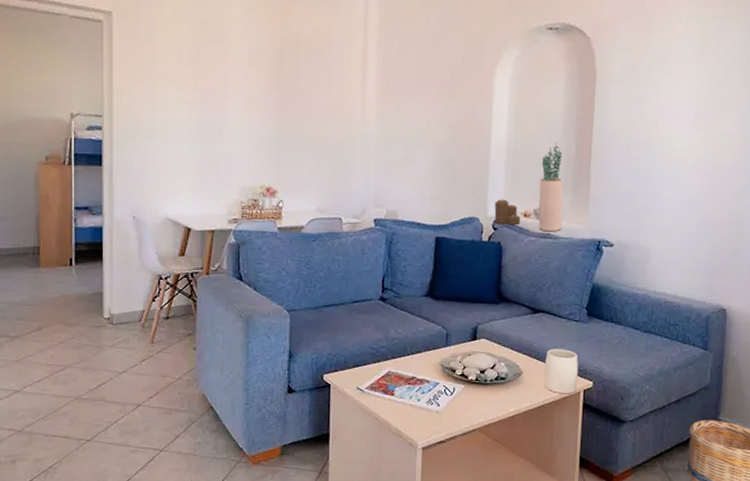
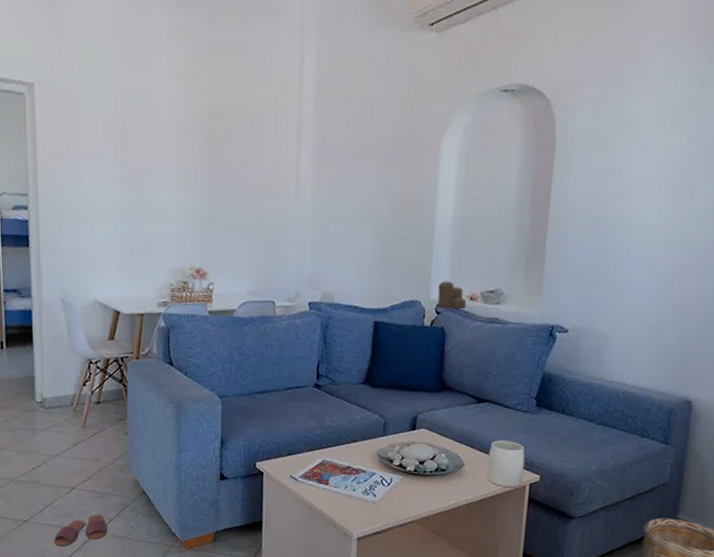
slippers: none [118,431,173,466] -> present [54,514,107,547]
vase: present [538,141,563,232] -> none [486,217,515,317]

